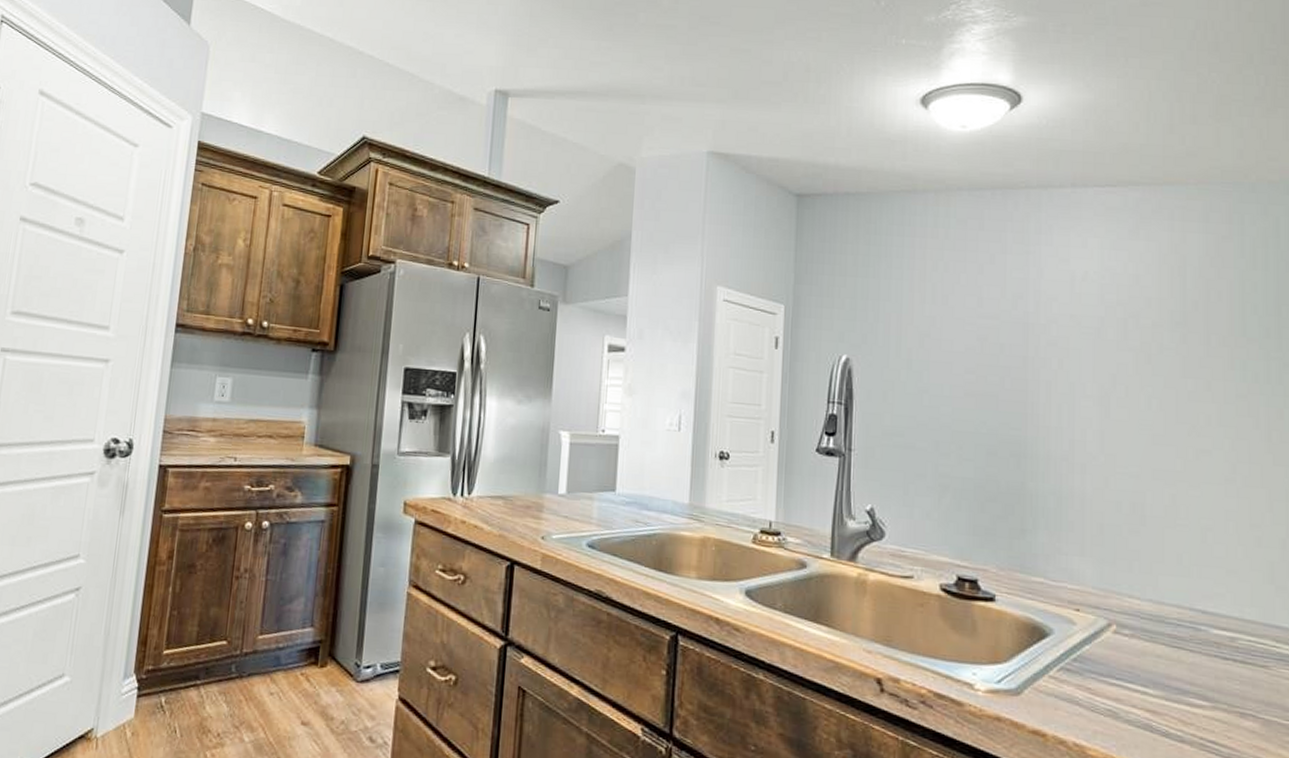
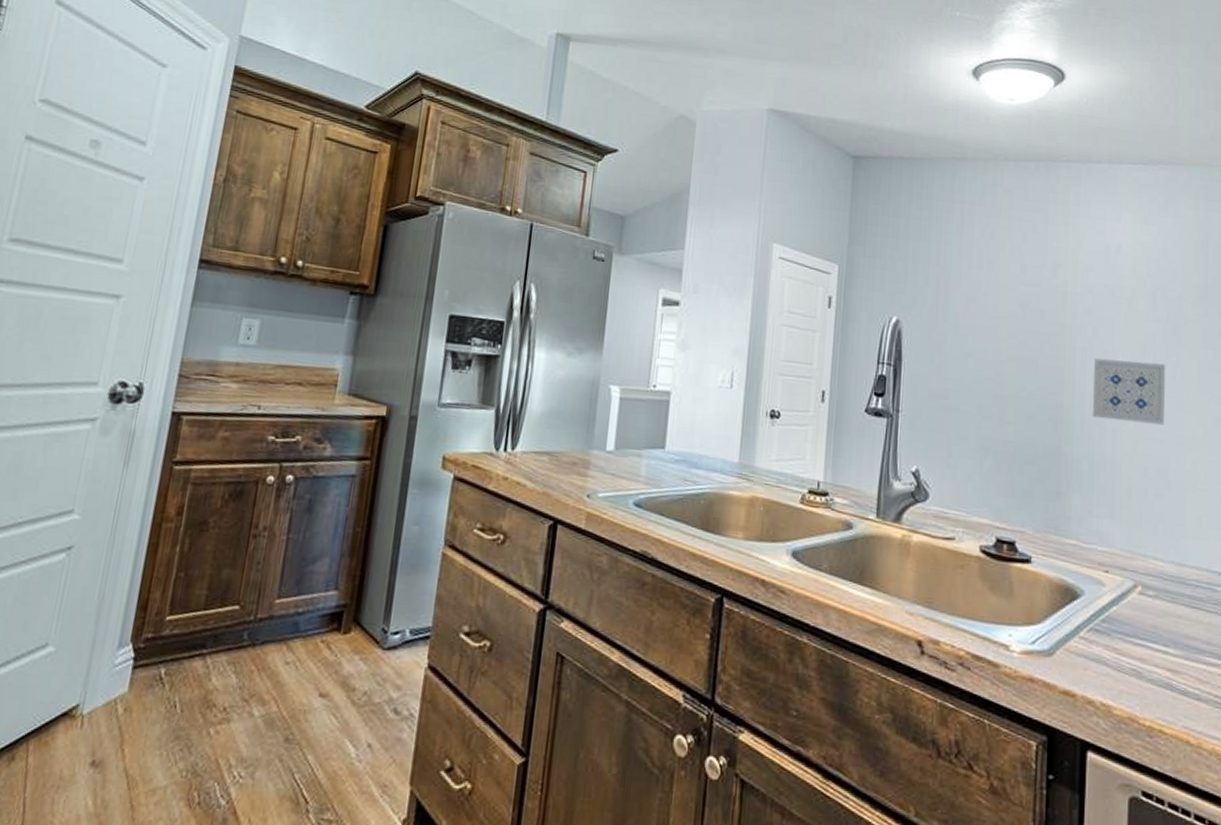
wall art: none [1058,391,1140,459] -> present [1092,358,1166,425]

